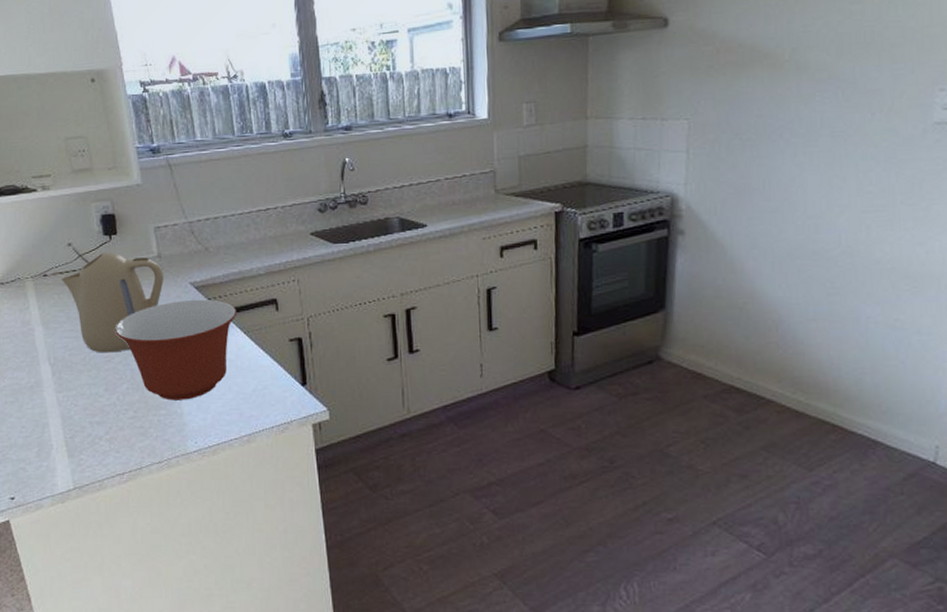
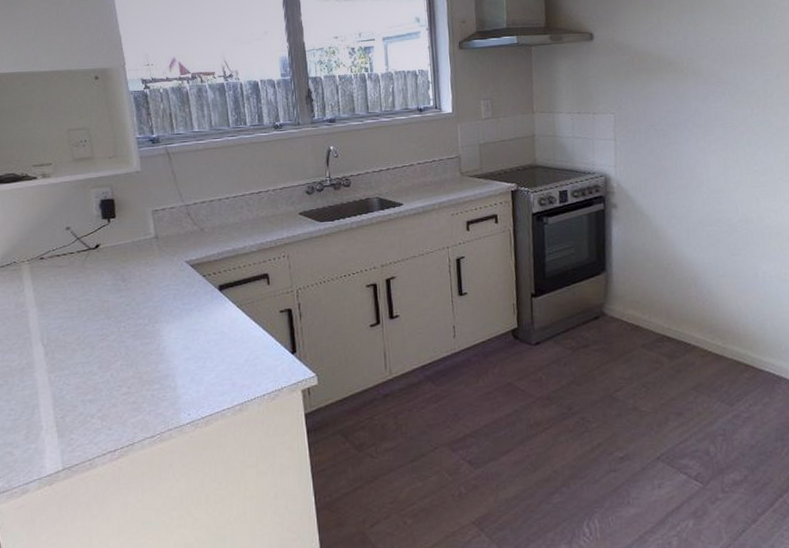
kettle: present [61,252,164,353] -> none [58,235,160,332]
mixing bowl: present [115,299,238,401] -> none [110,276,231,375]

